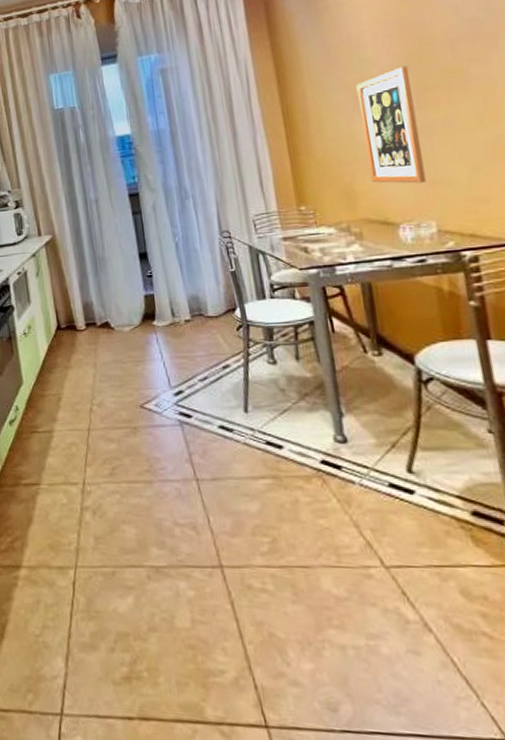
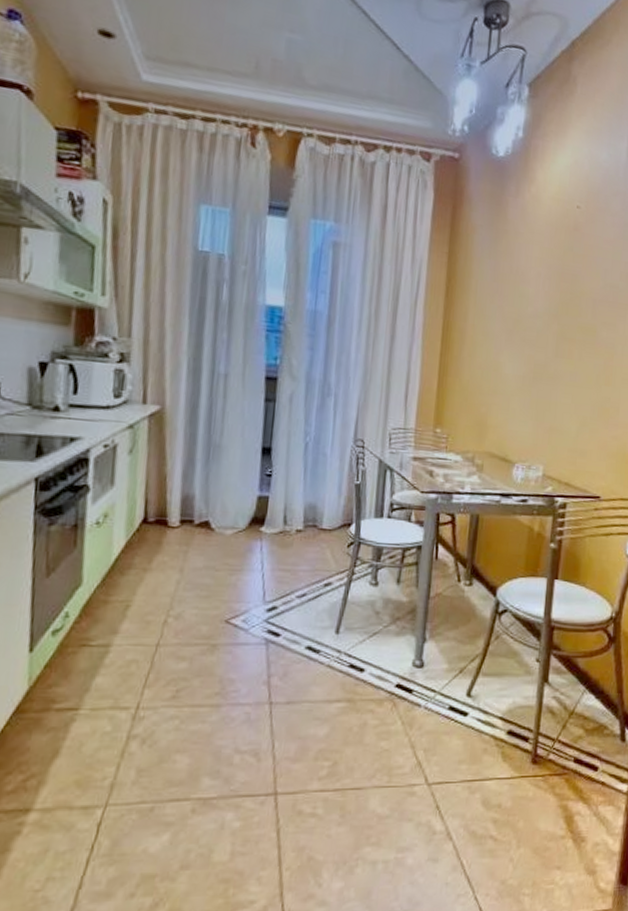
wall art: present [356,66,427,184] -> none [502,312,557,428]

